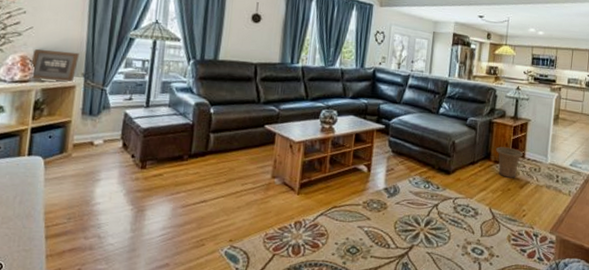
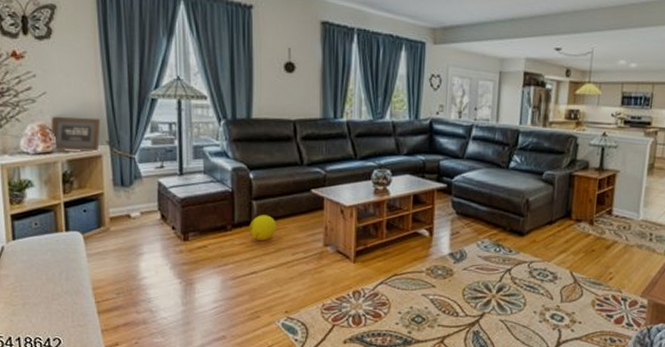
toy ball: none [204,147,231,172] -> present [249,215,277,241]
basket: present [496,147,524,178] -> none [577,203,611,238]

